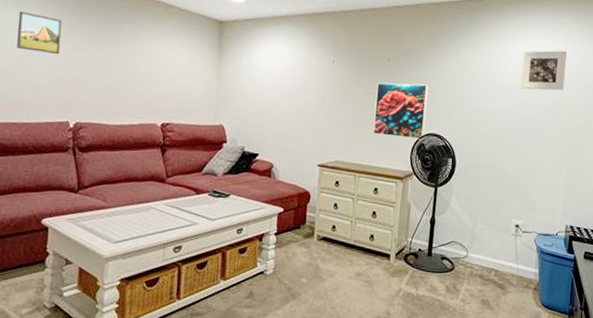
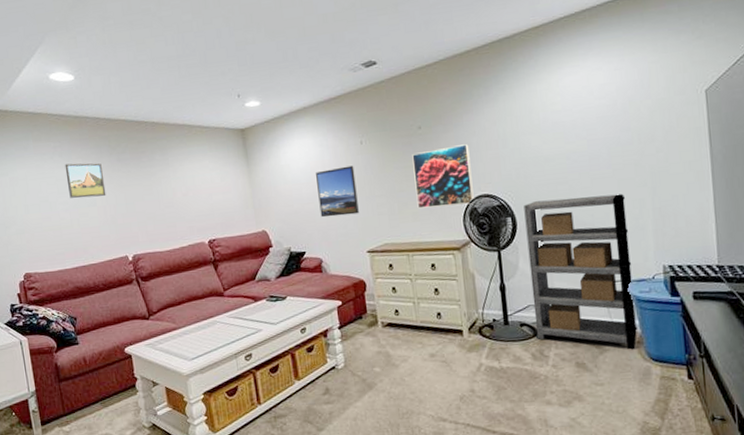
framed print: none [281,79,322,128] -> present [316,165,359,218]
shelving unit: none [453,148,548,295] -> present [524,193,638,350]
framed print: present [520,50,568,91] -> none [571,68,631,124]

